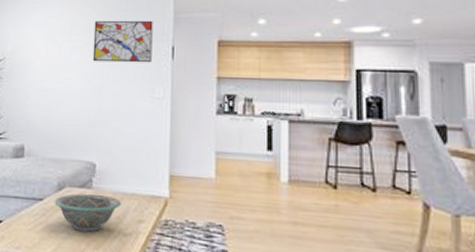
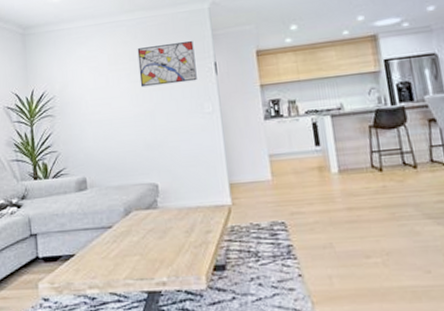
decorative bowl: present [55,193,121,232] -> none [124,212,188,251]

